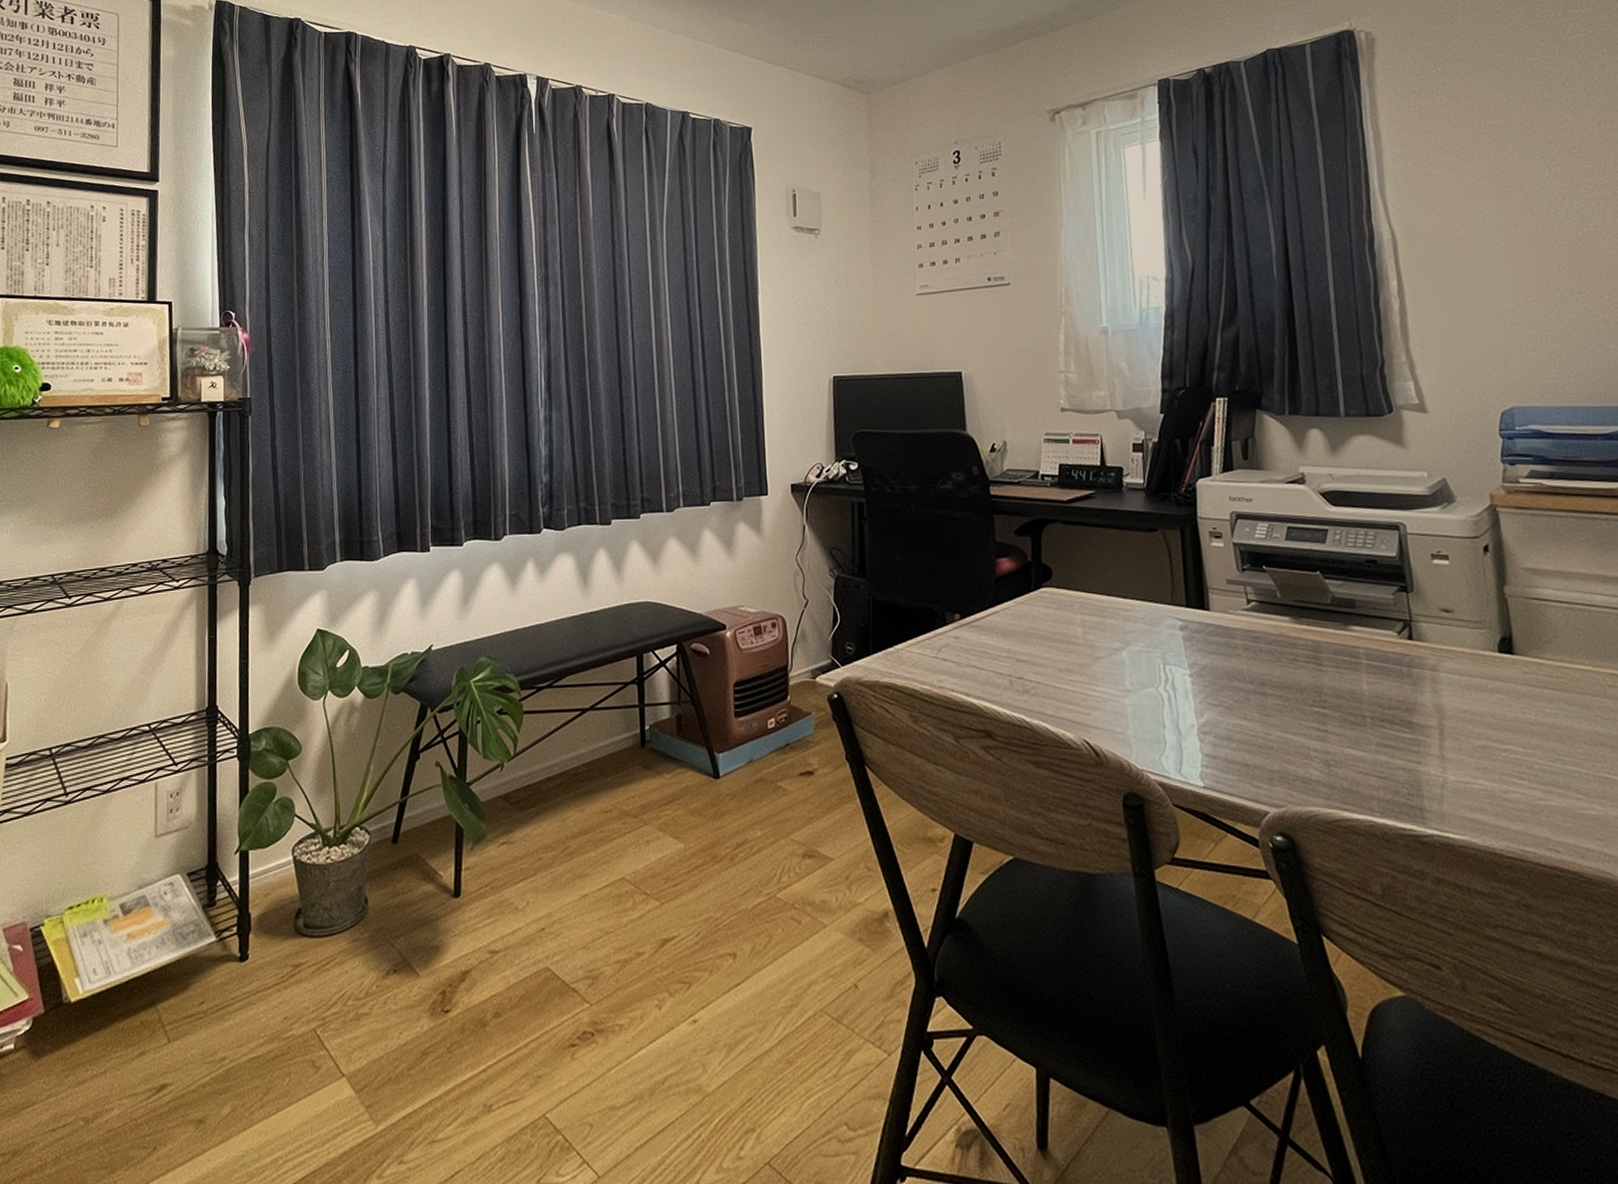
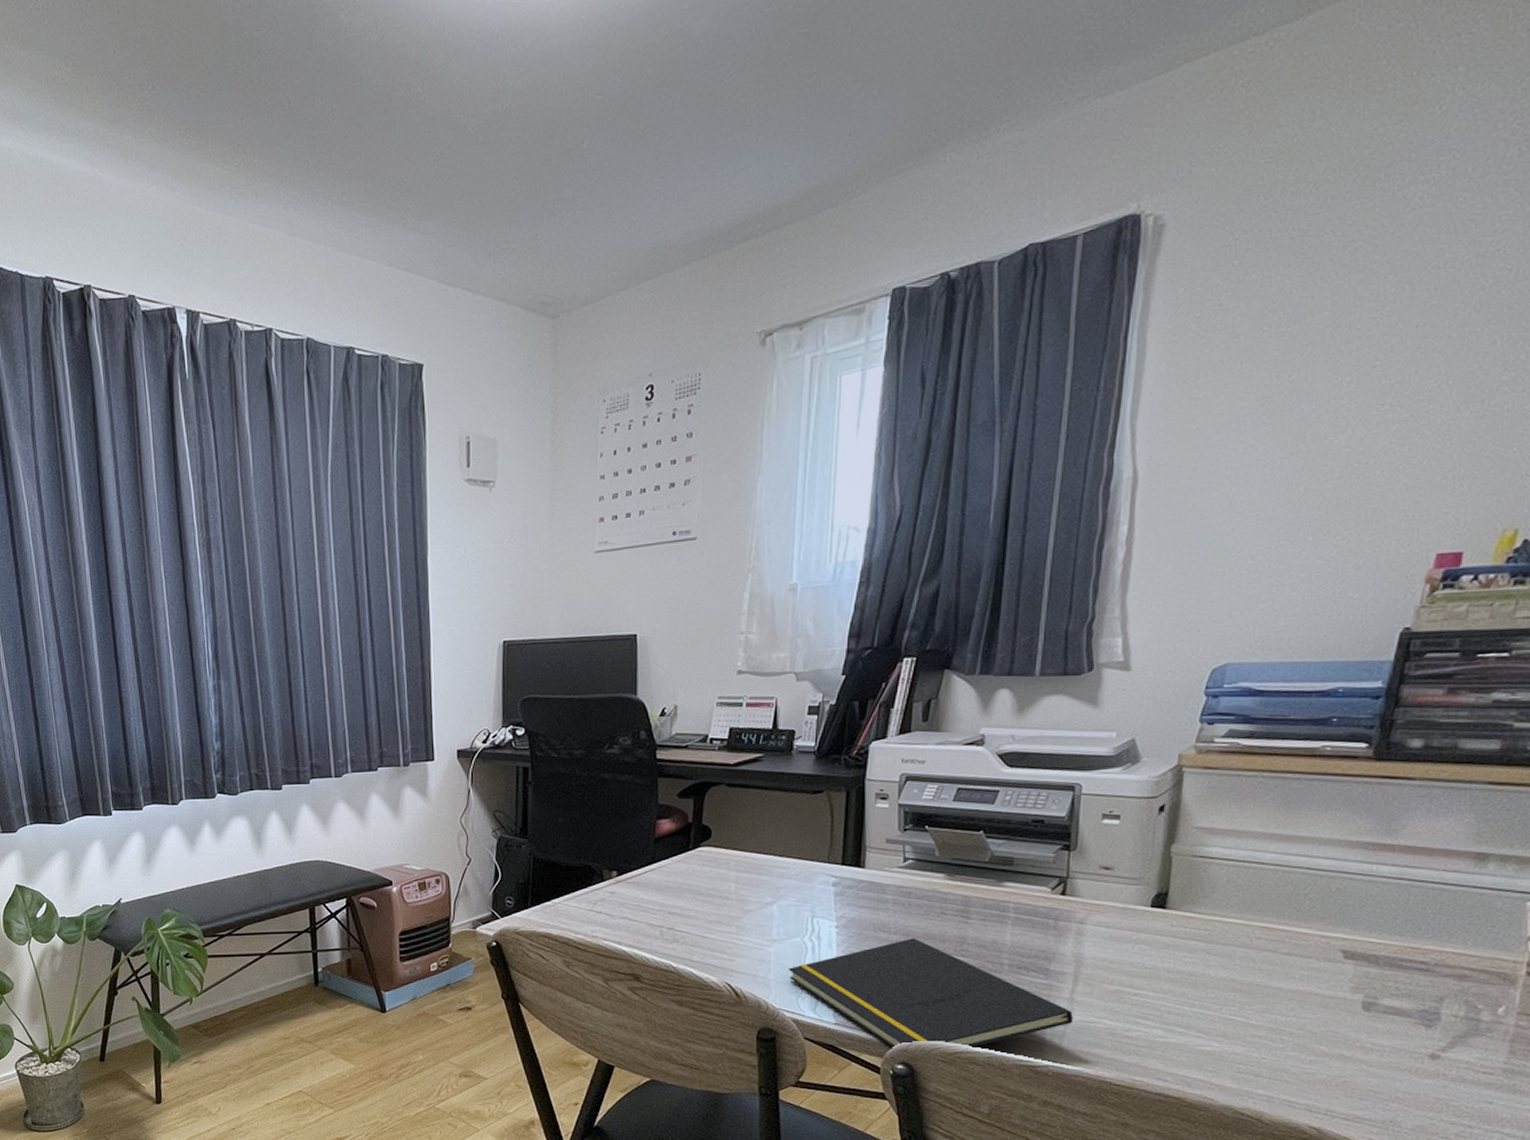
notepad: none [1147,687,1448,816] -> present [789,938,1073,1049]

